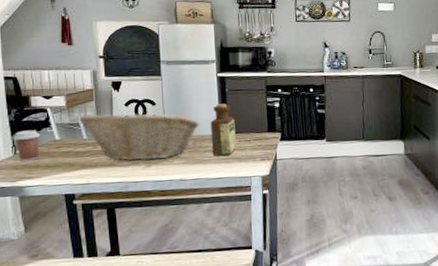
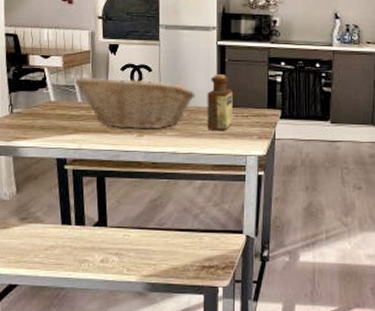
coffee cup: present [13,130,41,162] -> none [10,90,37,122]

